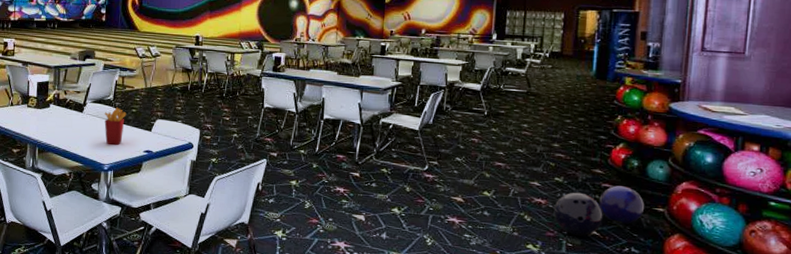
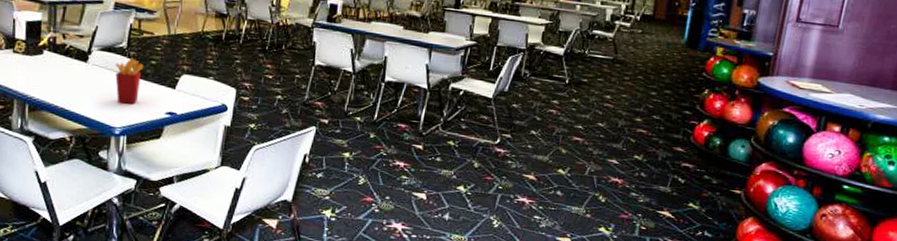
bowling ball: present [553,192,603,236] -> none [629,171,680,219]
bowling ball: present [599,185,645,224] -> none [676,165,723,207]

